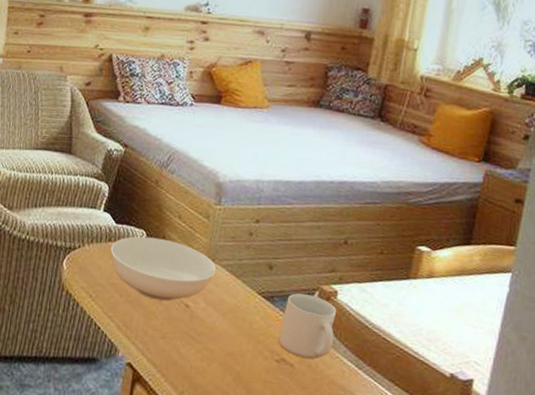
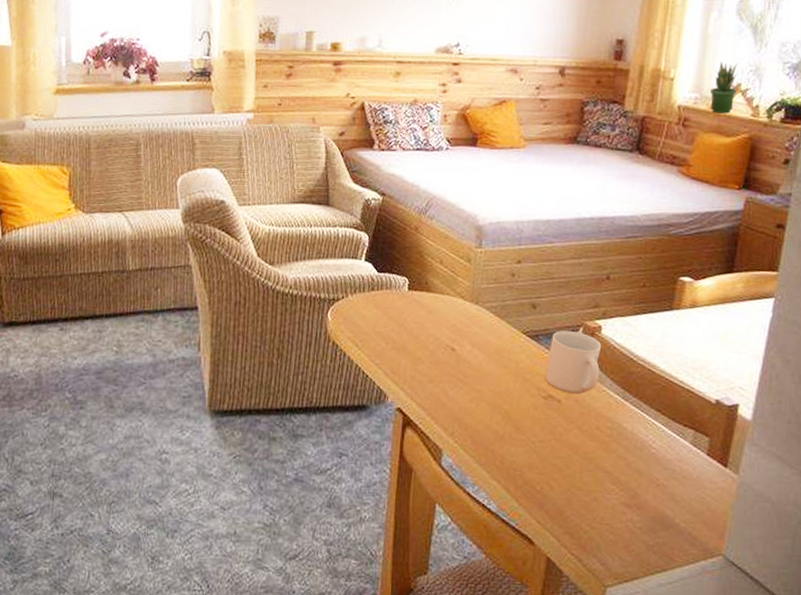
bowl: present [110,236,217,301] -> none [374,283,480,346]
planter: none [452,35,480,87] -> present [710,61,737,114]

